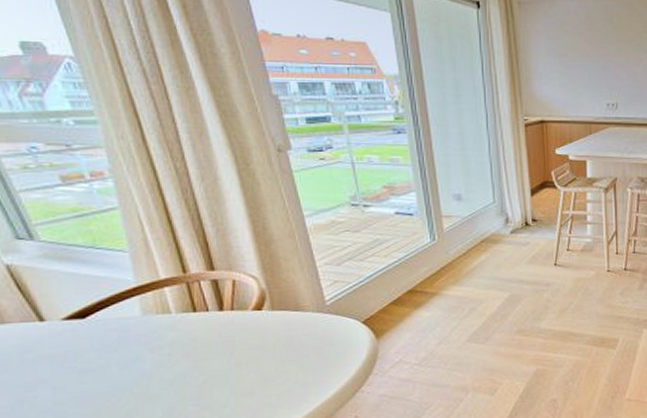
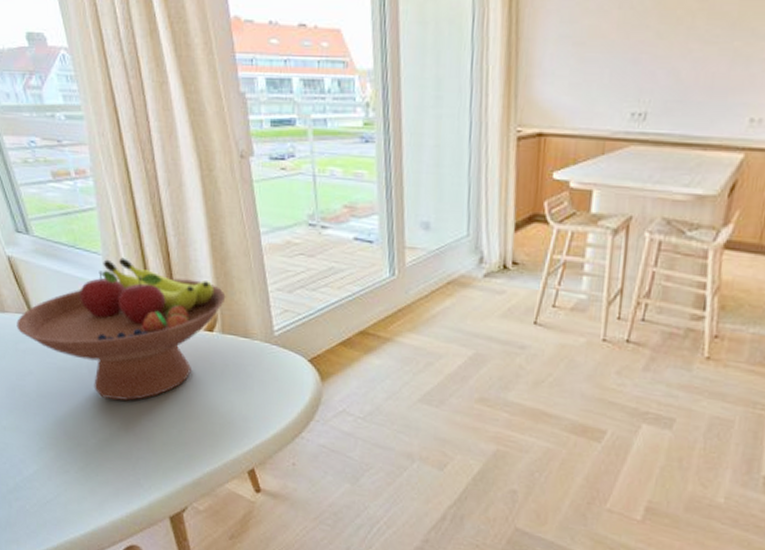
fruit bowl: none [21,252,273,393] -> present [16,257,226,401]

